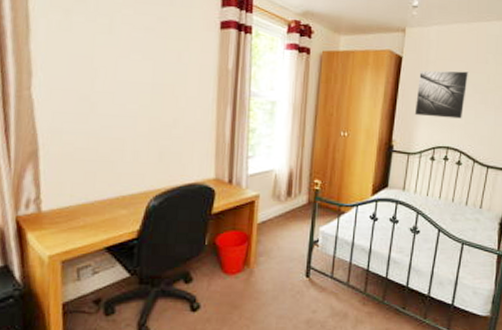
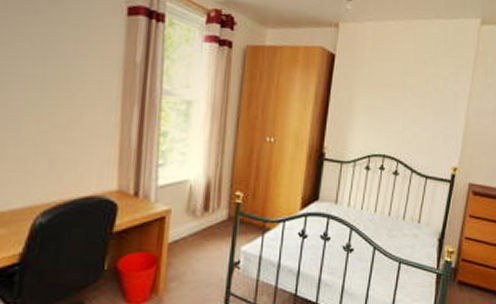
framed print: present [414,70,470,119] -> none [348,70,407,124]

